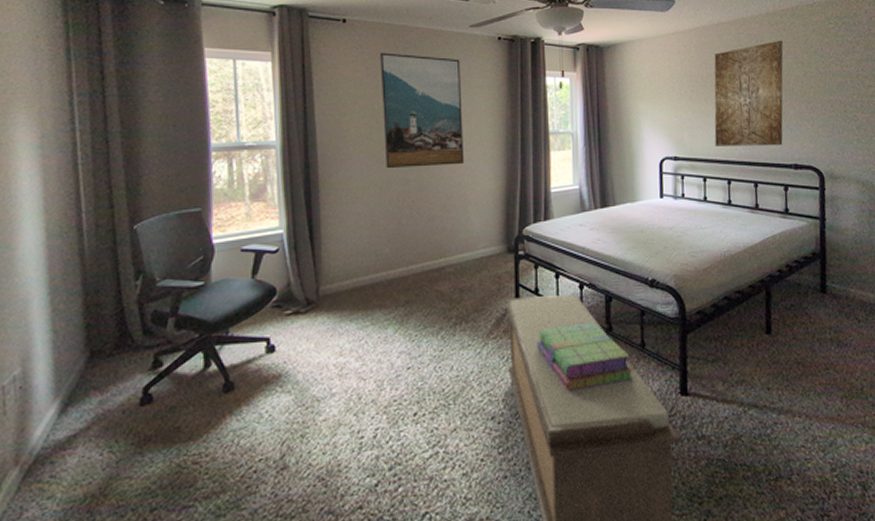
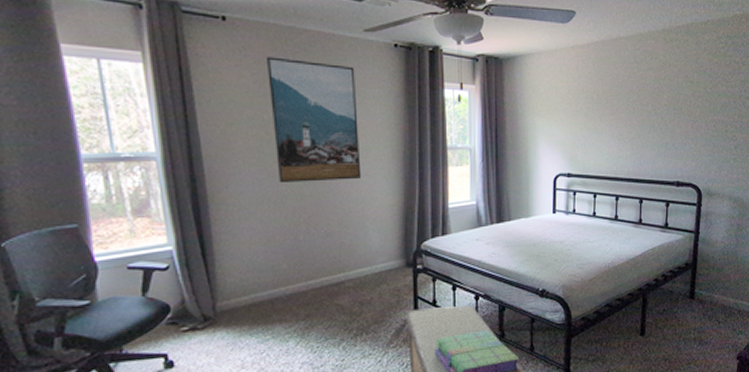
wall art: present [714,40,784,146] -> none [606,58,676,164]

